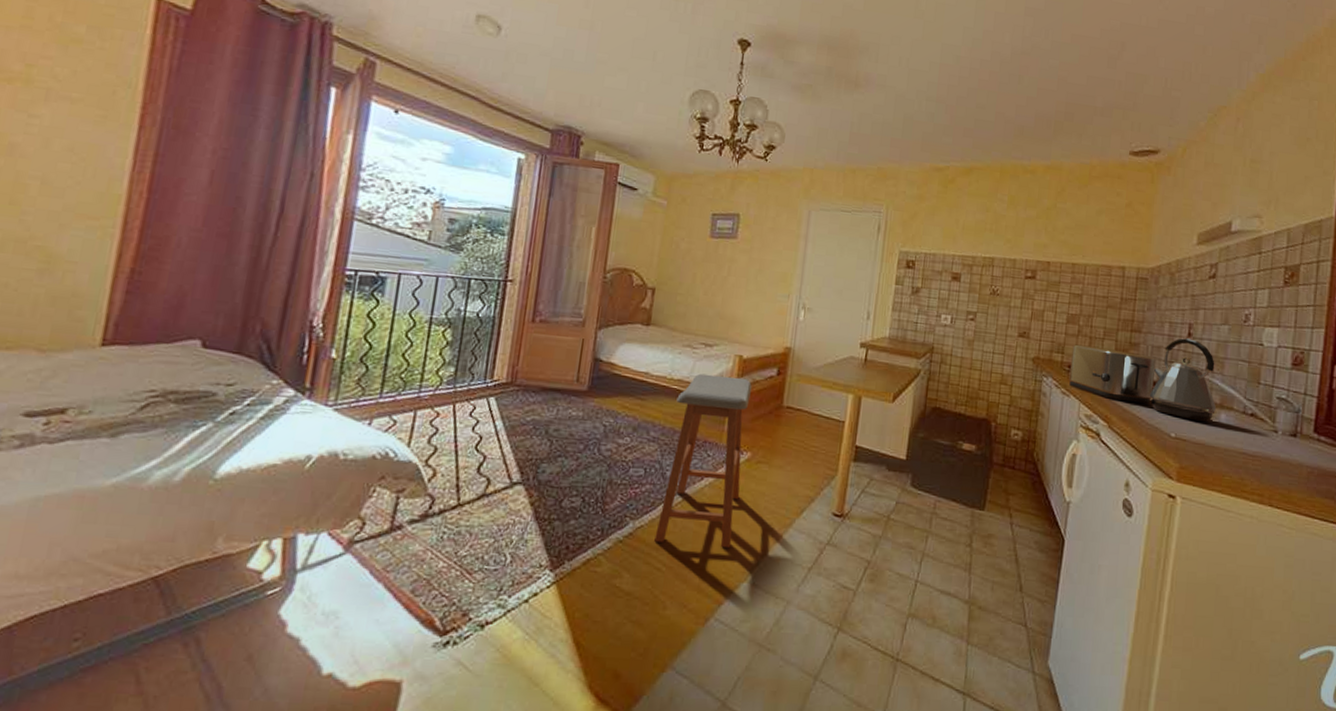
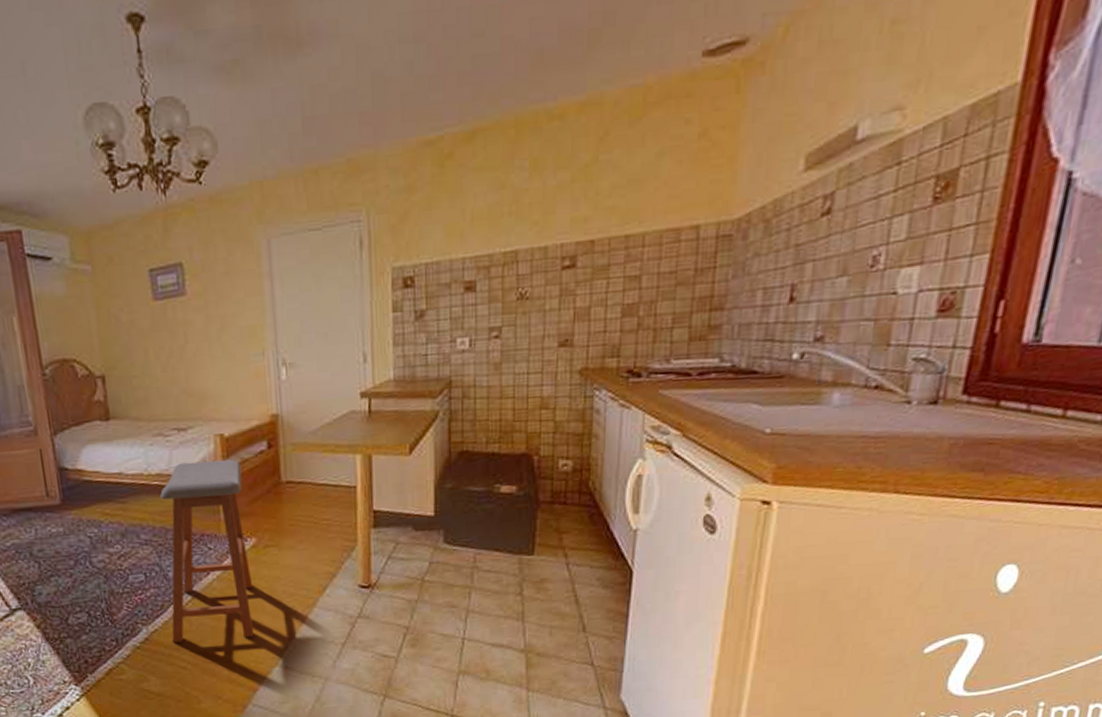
toaster: present [1069,344,1156,404] -> none [628,338,745,402]
kettle: present [1149,338,1217,422] -> none [735,304,828,409]

